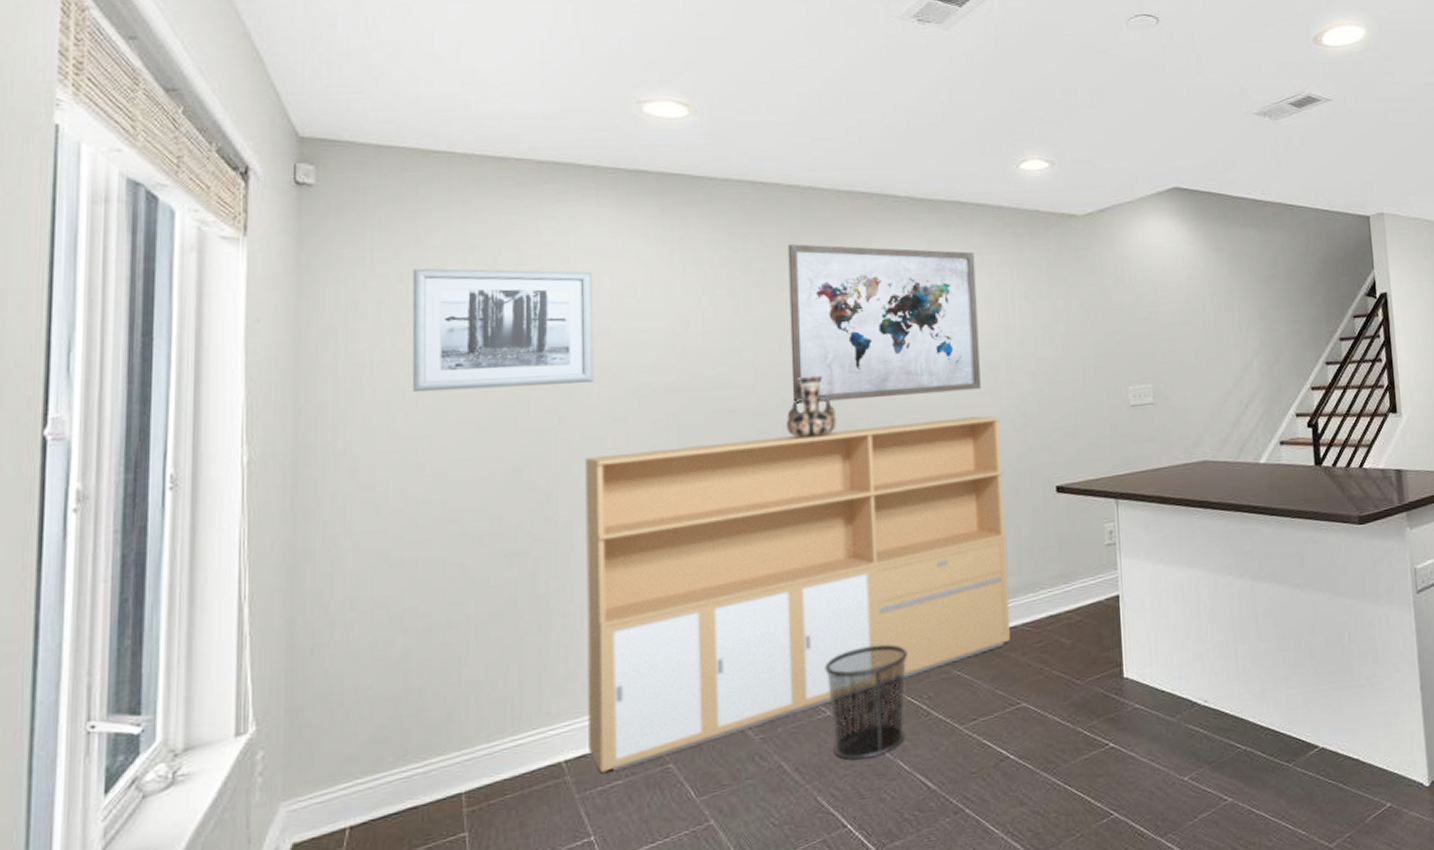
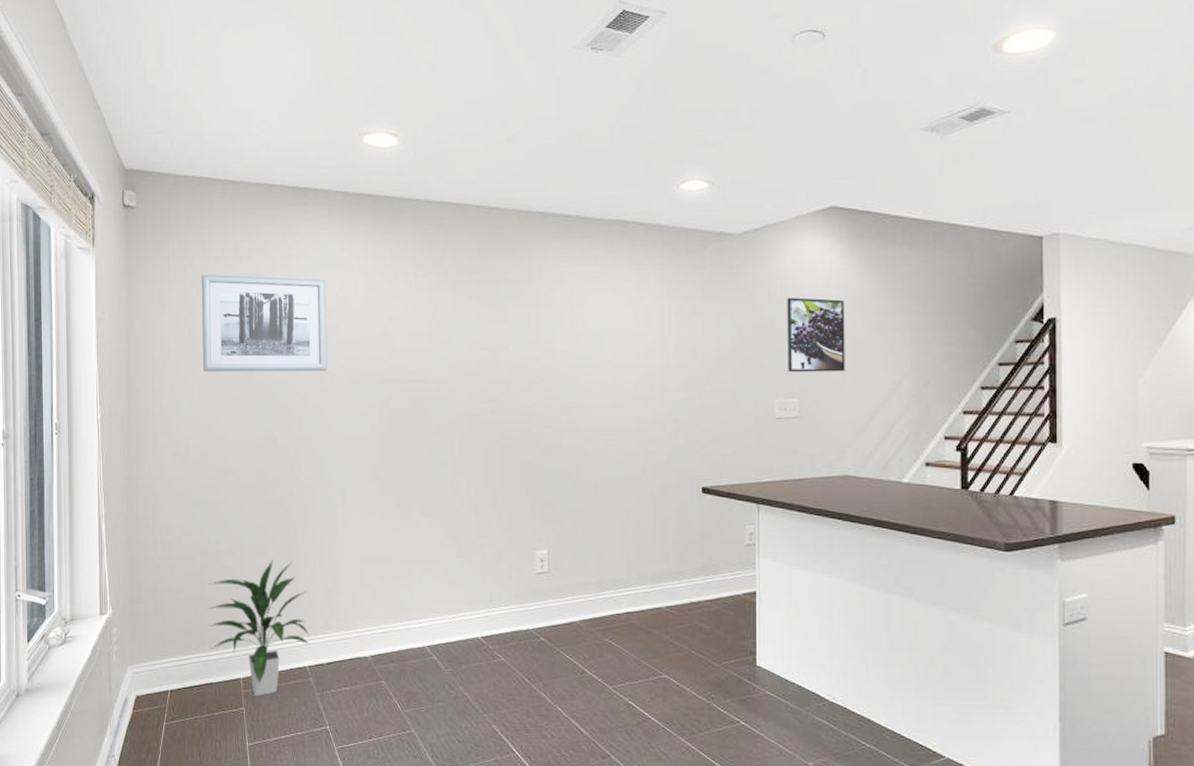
indoor plant: none [414,625,568,814] -> present [209,560,310,696]
storage cabinet: present [585,416,1011,772] -> none [322,419,656,680]
decorative vase: present [786,375,837,438] -> none [473,374,514,428]
wall art: present [788,244,981,404] -> none [476,259,637,398]
waste bin: present [825,644,907,760] -> none [500,608,567,701]
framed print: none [1135,279,1197,357] -> present [787,297,845,373]

